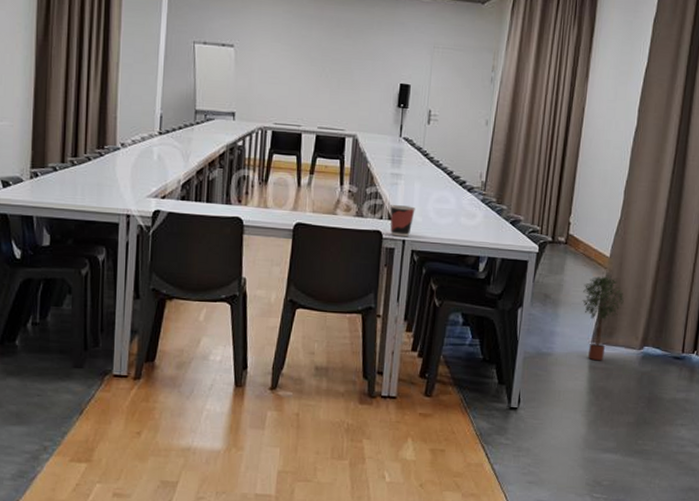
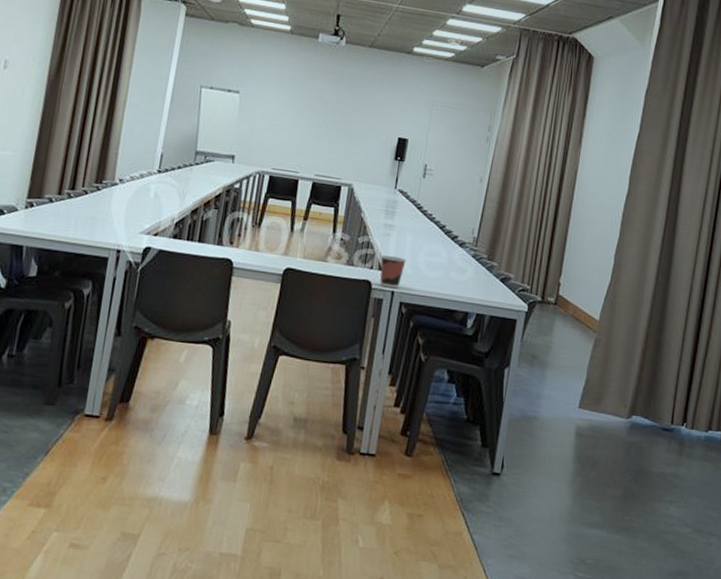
potted tree: present [582,276,624,361] -> none [570,339,613,428]

